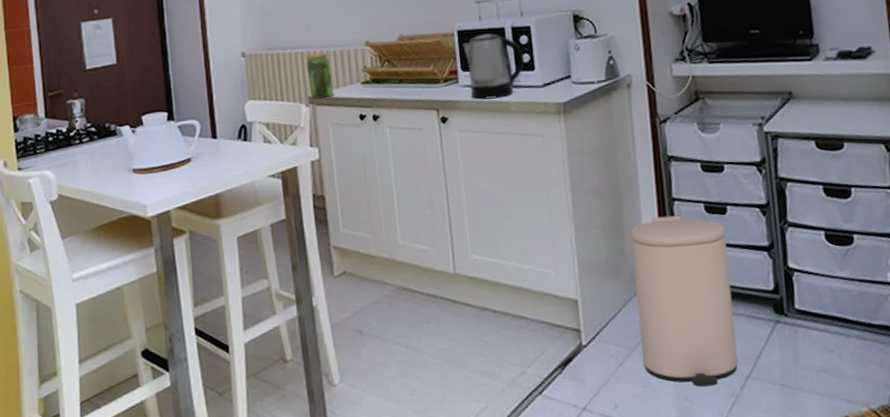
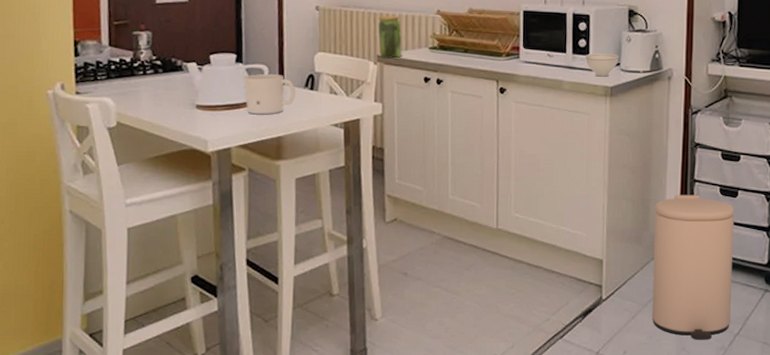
mug: none [176,128,229,173] -> present [243,73,296,115]
kettle: present [463,33,524,99] -> none [527,17,580,76]
bowl: none [530,65,569,93] -> present [585,53,619,77]

